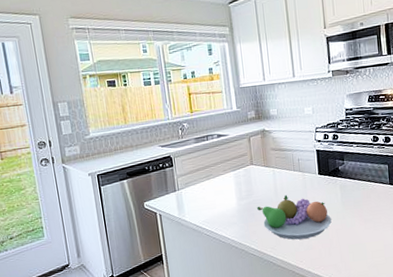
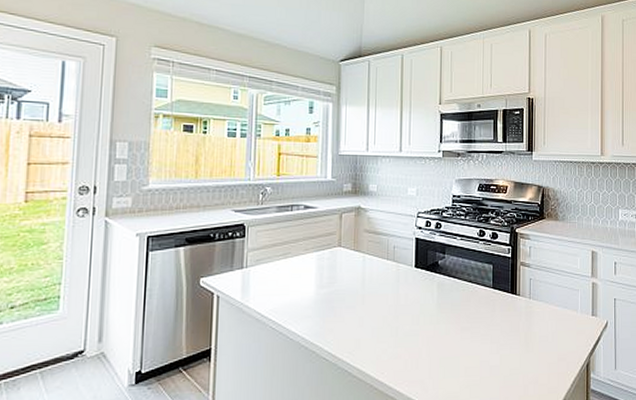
fruit bowl: present [257,194,332,240] -> none [338,287,423,345]

